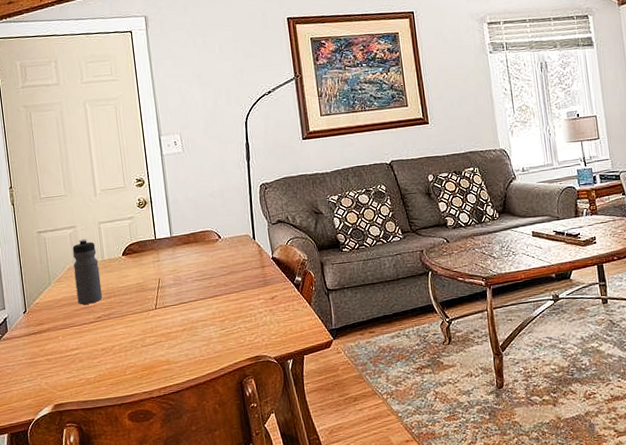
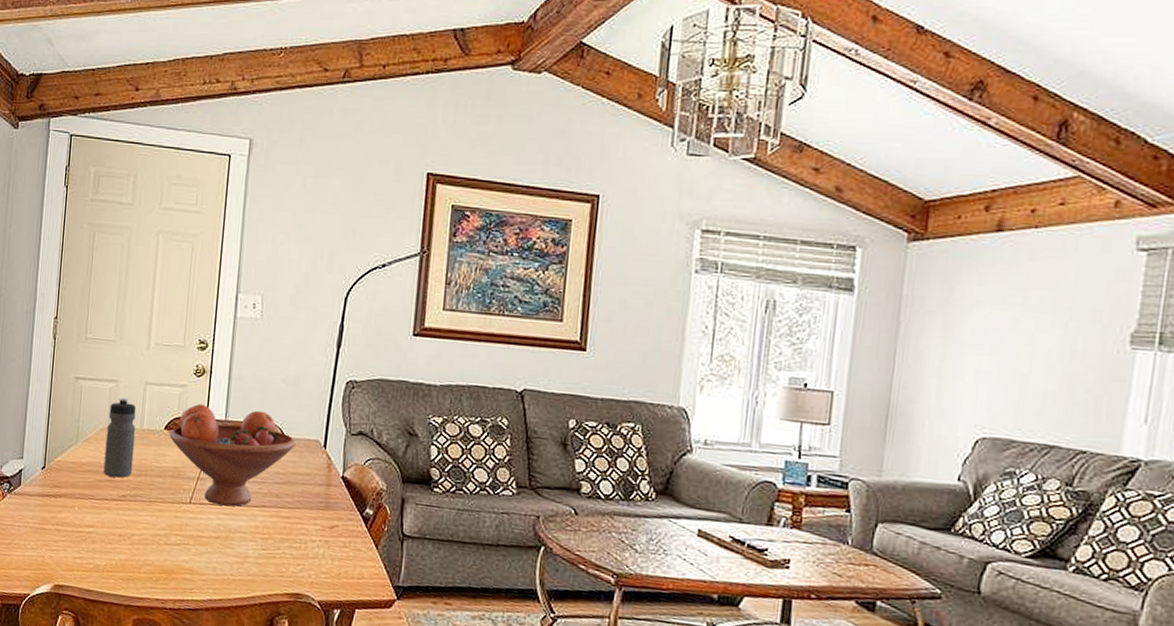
fruit bowl: none [127,222,231,305] -> present [169,403,296,507]

